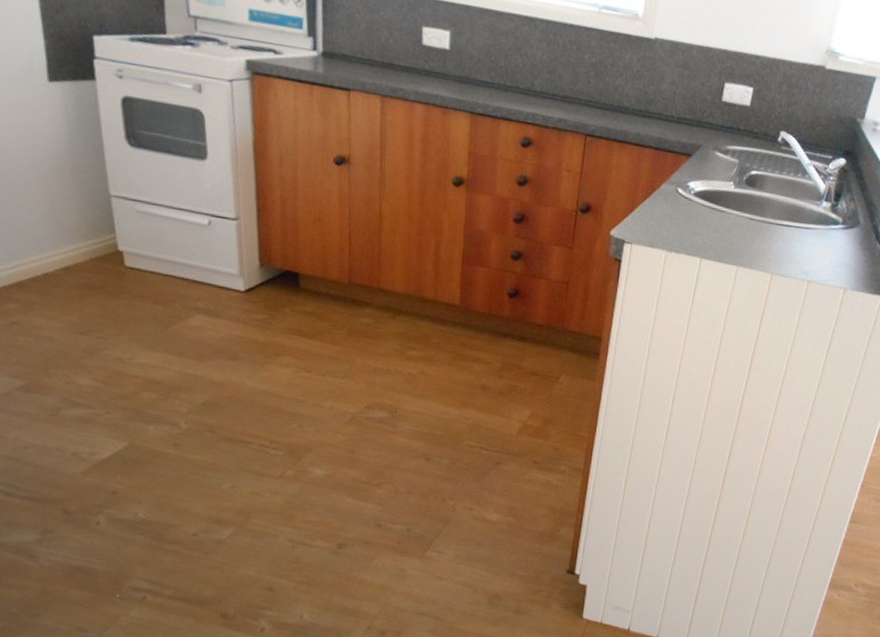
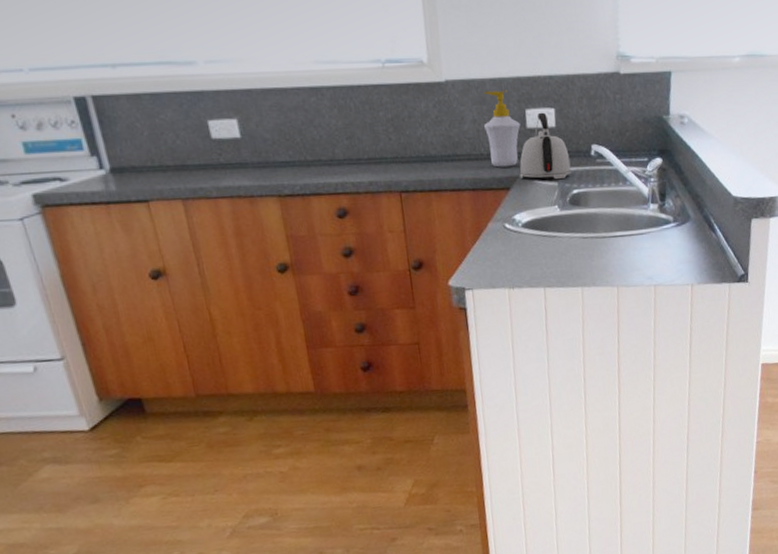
soap bottle: none [679,56,717,135] -> present [483,90,521,168]
kettle: none [704,88,757,157] -> present [519,112,572,179]

